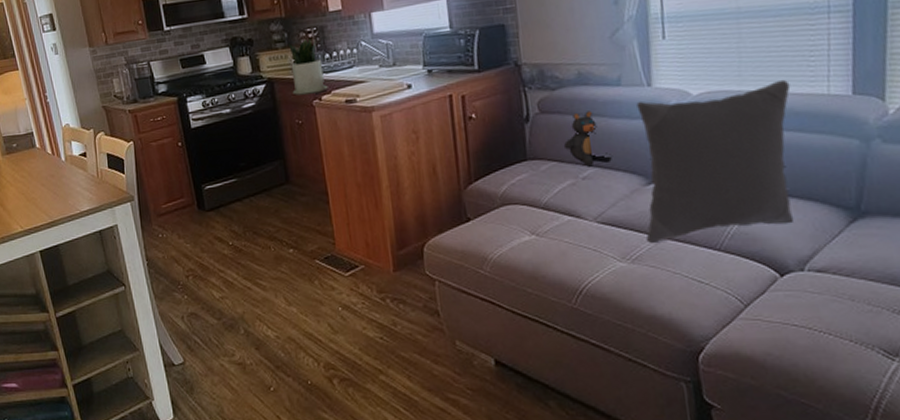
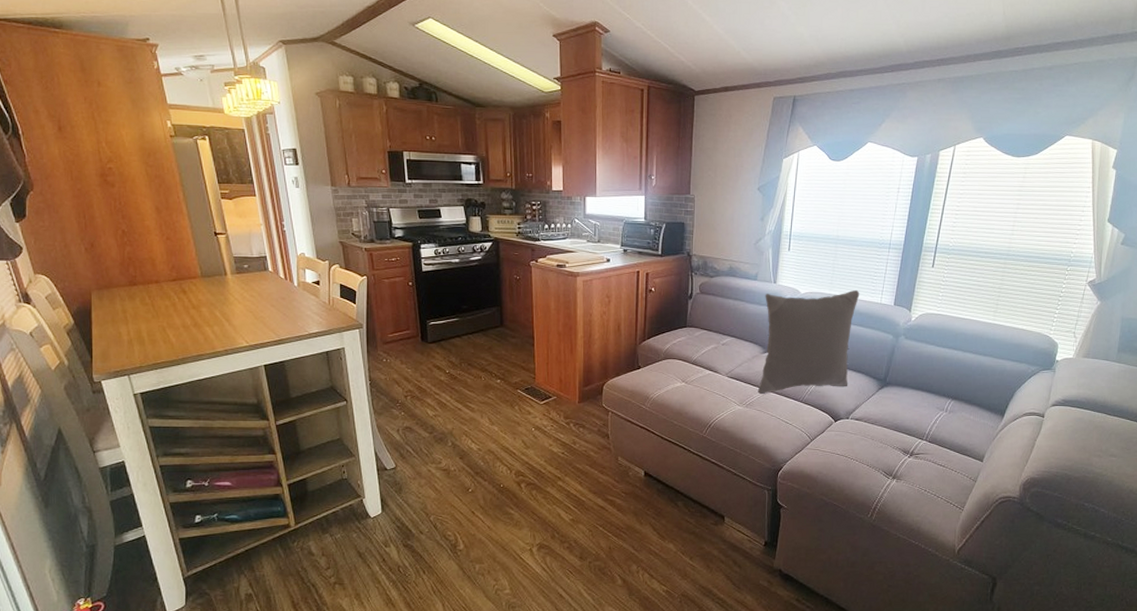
planter: present [287,39,328,96] -> none [514,210,544,257]
stuffed animal: present [564,110,612,167] -> none [714,296,743,336]

